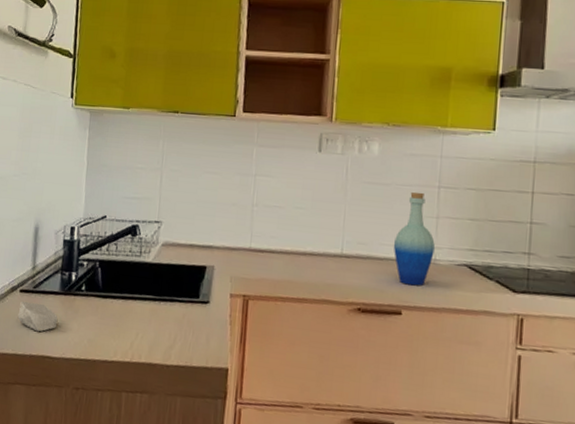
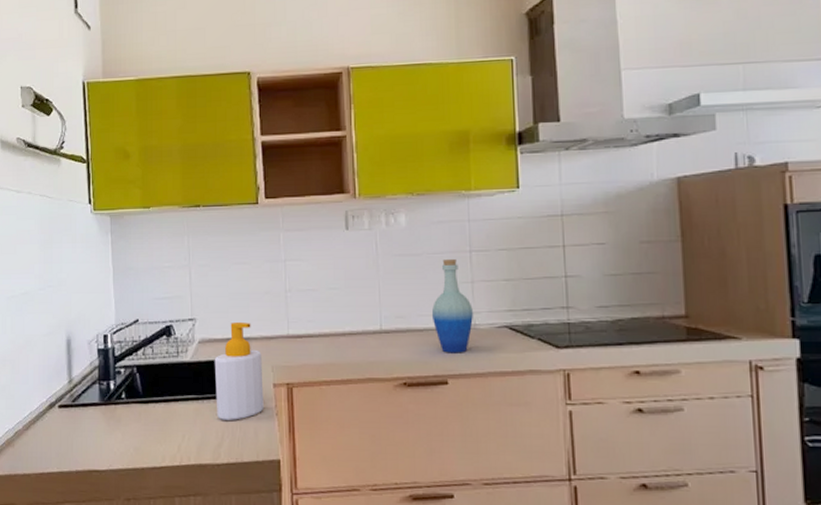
soap bar: present [17,301,58,332] -> none [59,416,101,446]
soap bottle: none [172,229,222,325] -> present [214,321,264,420]

